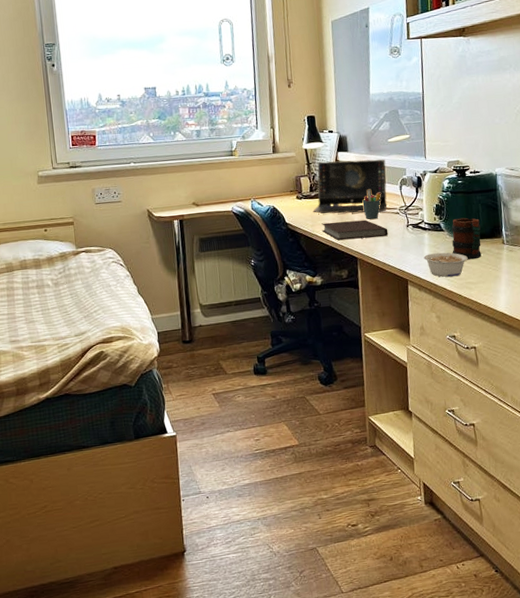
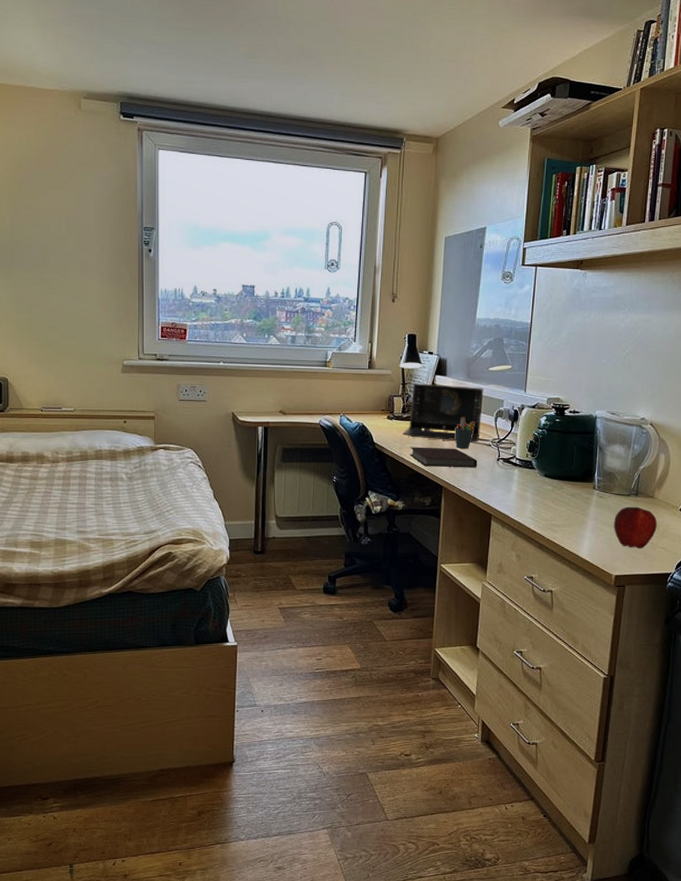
legume: present [423,252,468,278] -> none [511,490,556,517]
mug: present [451,217,482,260] -> none [540,457,573,502]

